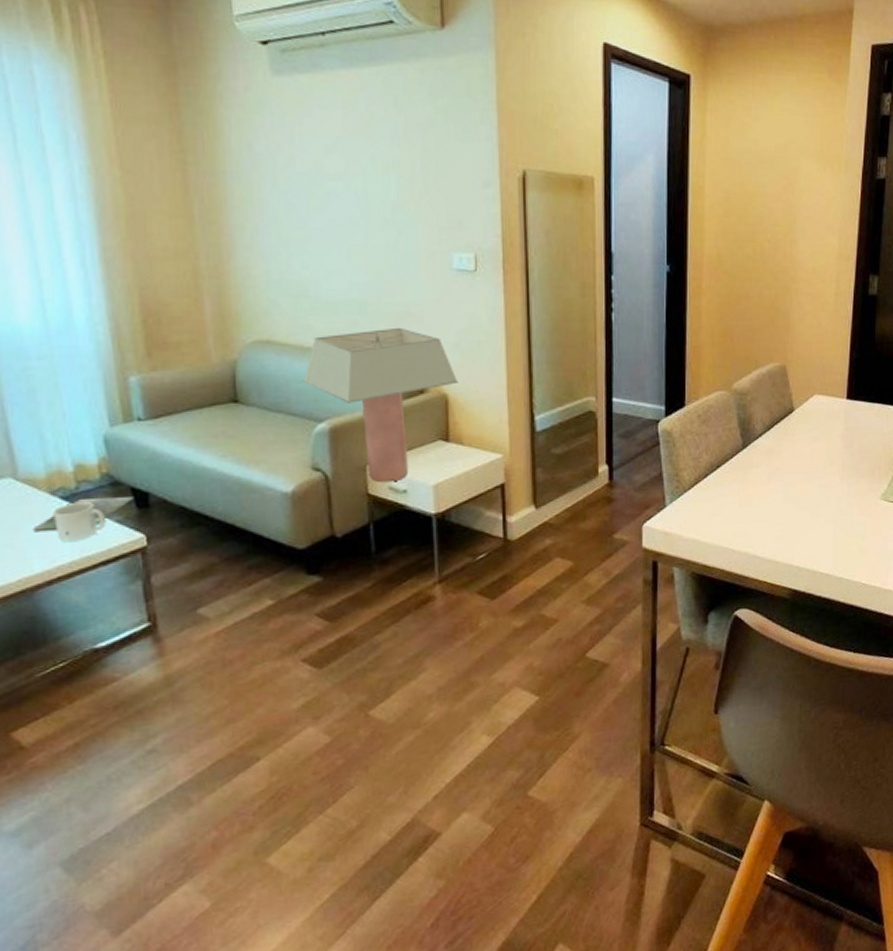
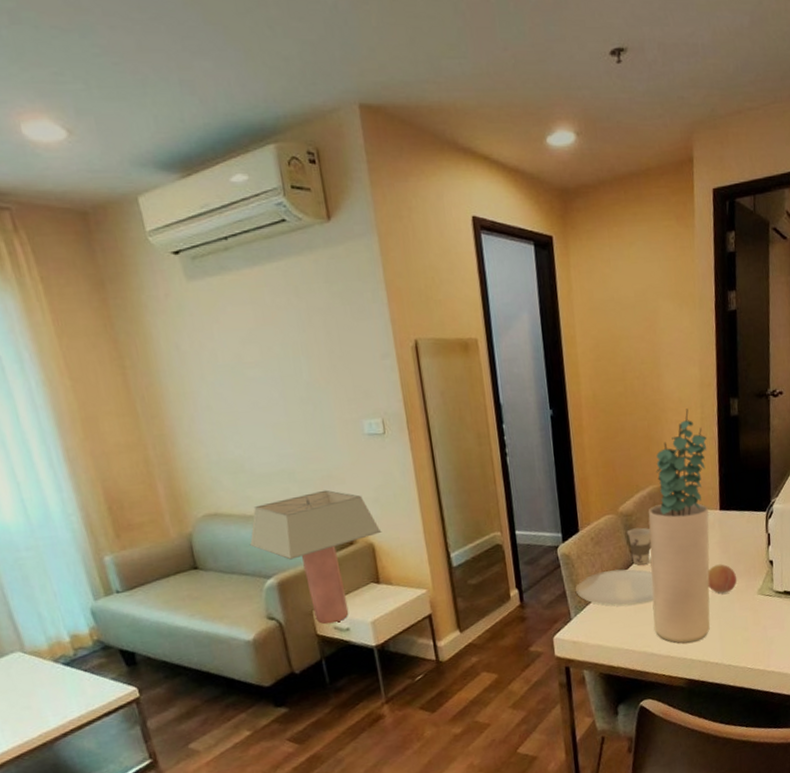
magazine: present [32,497,135,531] -> none [44,657,124,694]
mug: present [53,501,105,543] -> none [58,665,103,701]
plate: none [673,454,764,498] -> present [575,569,654,607]
cup: none [739,409,767,452] -> present [627,527,651,565]
vase: none [759,281,839,548] -> present [648,408,710,643]
fruit: none [826,460,859,494] -> present [708,564,737,593]

